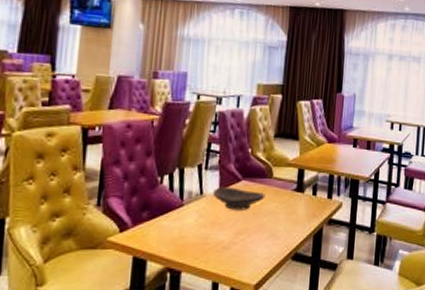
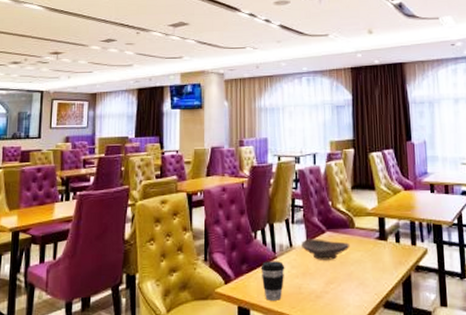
coffee cup: none [164,209,192,251] -> present [260,261,285,301]

